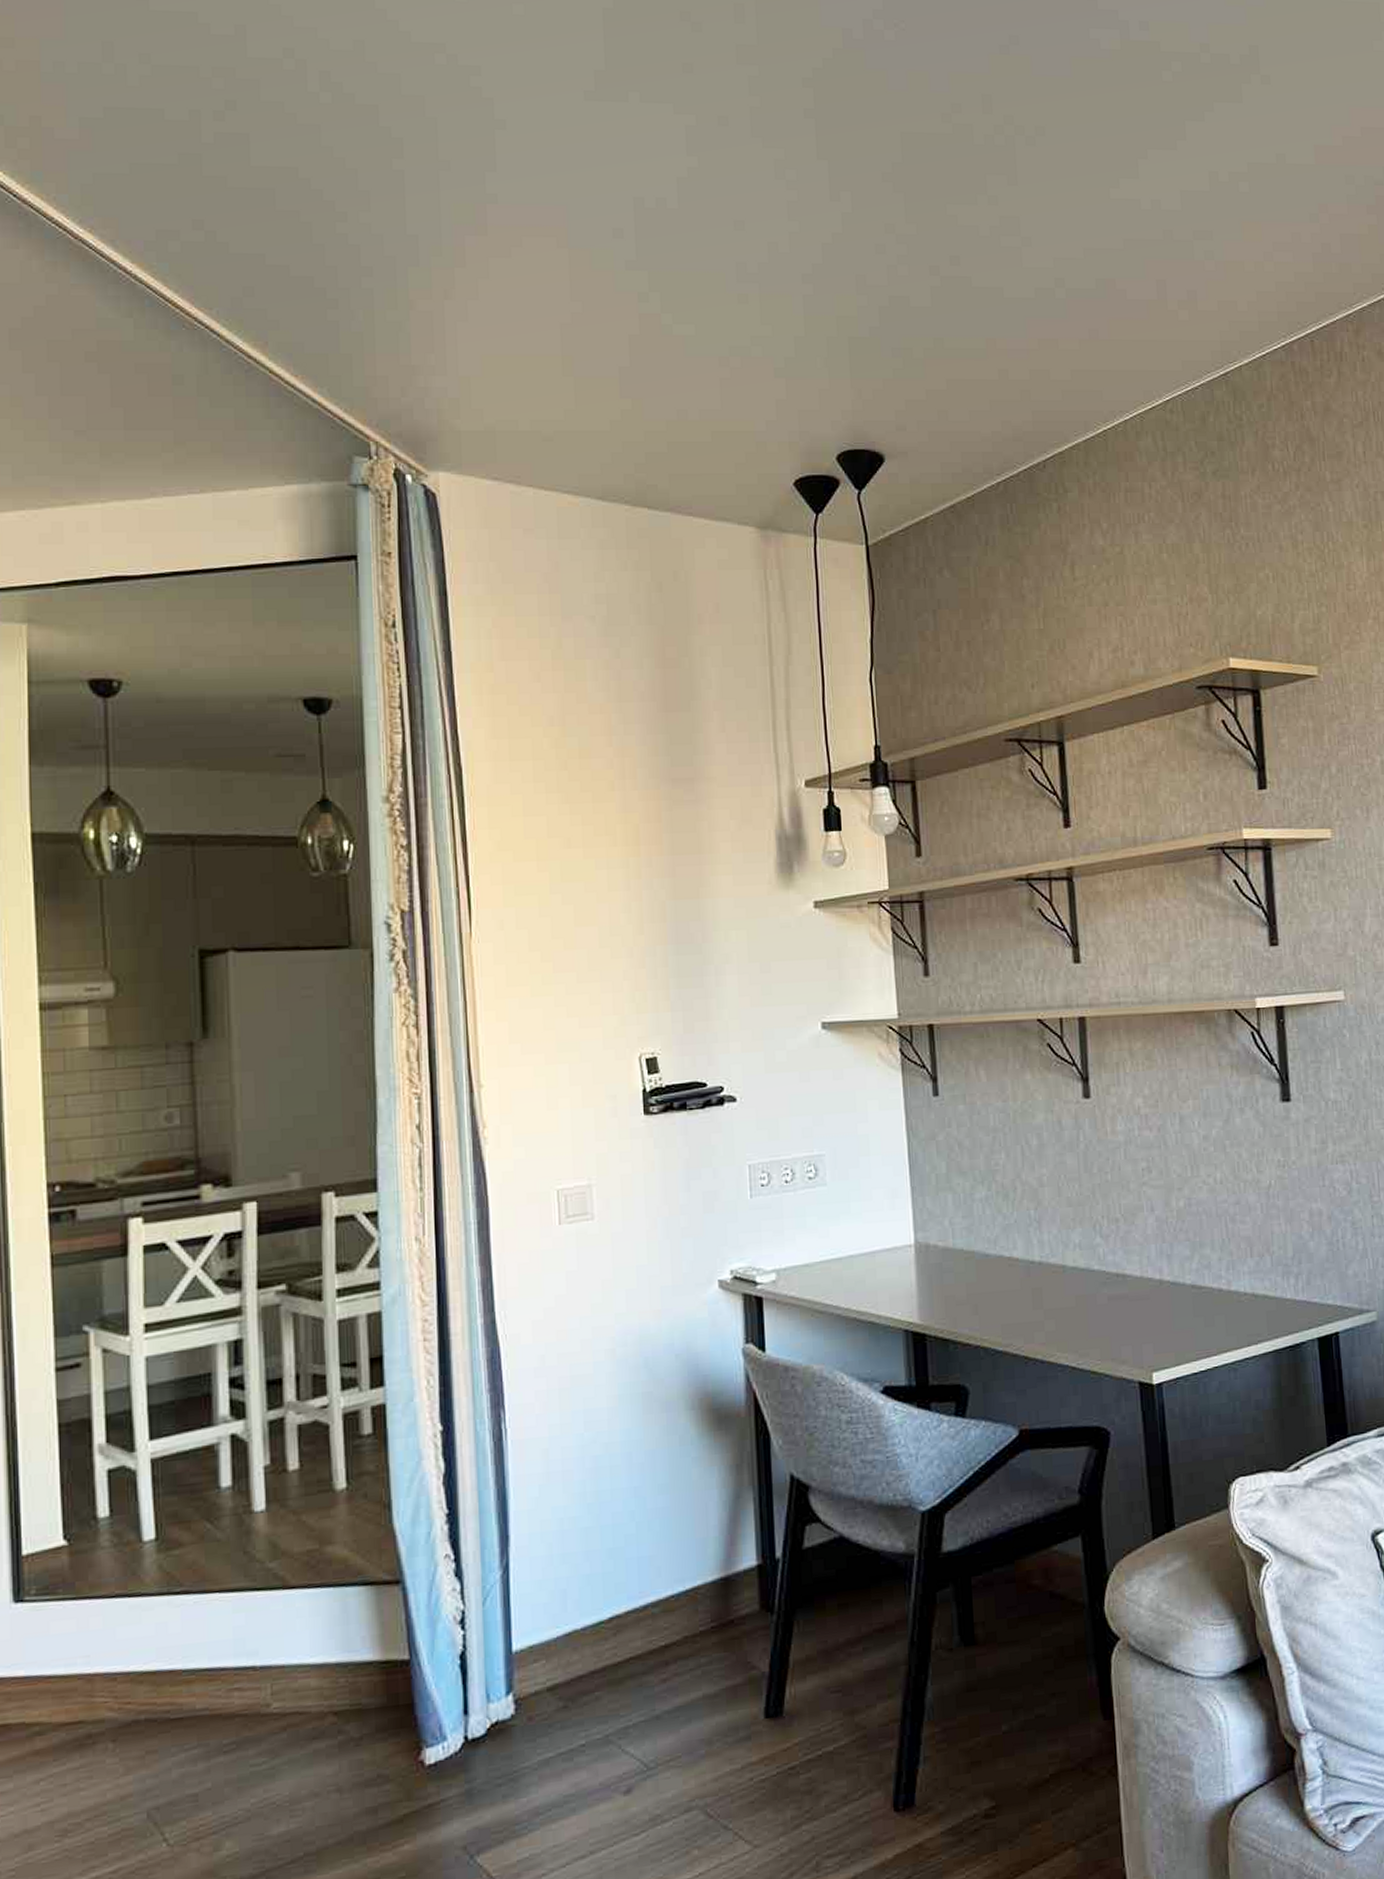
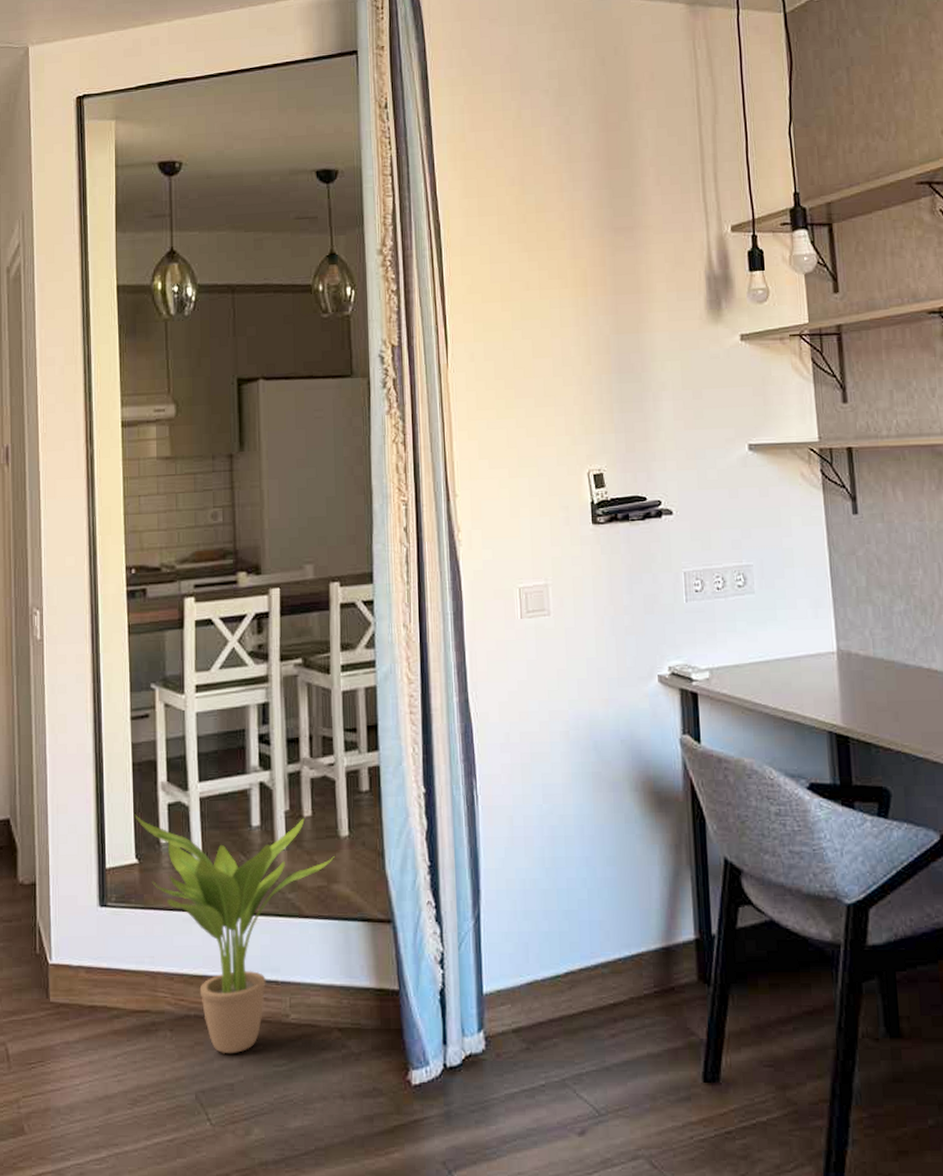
potted plant: none [62,1472,329,1761] -> present [135,814,335,1054]

